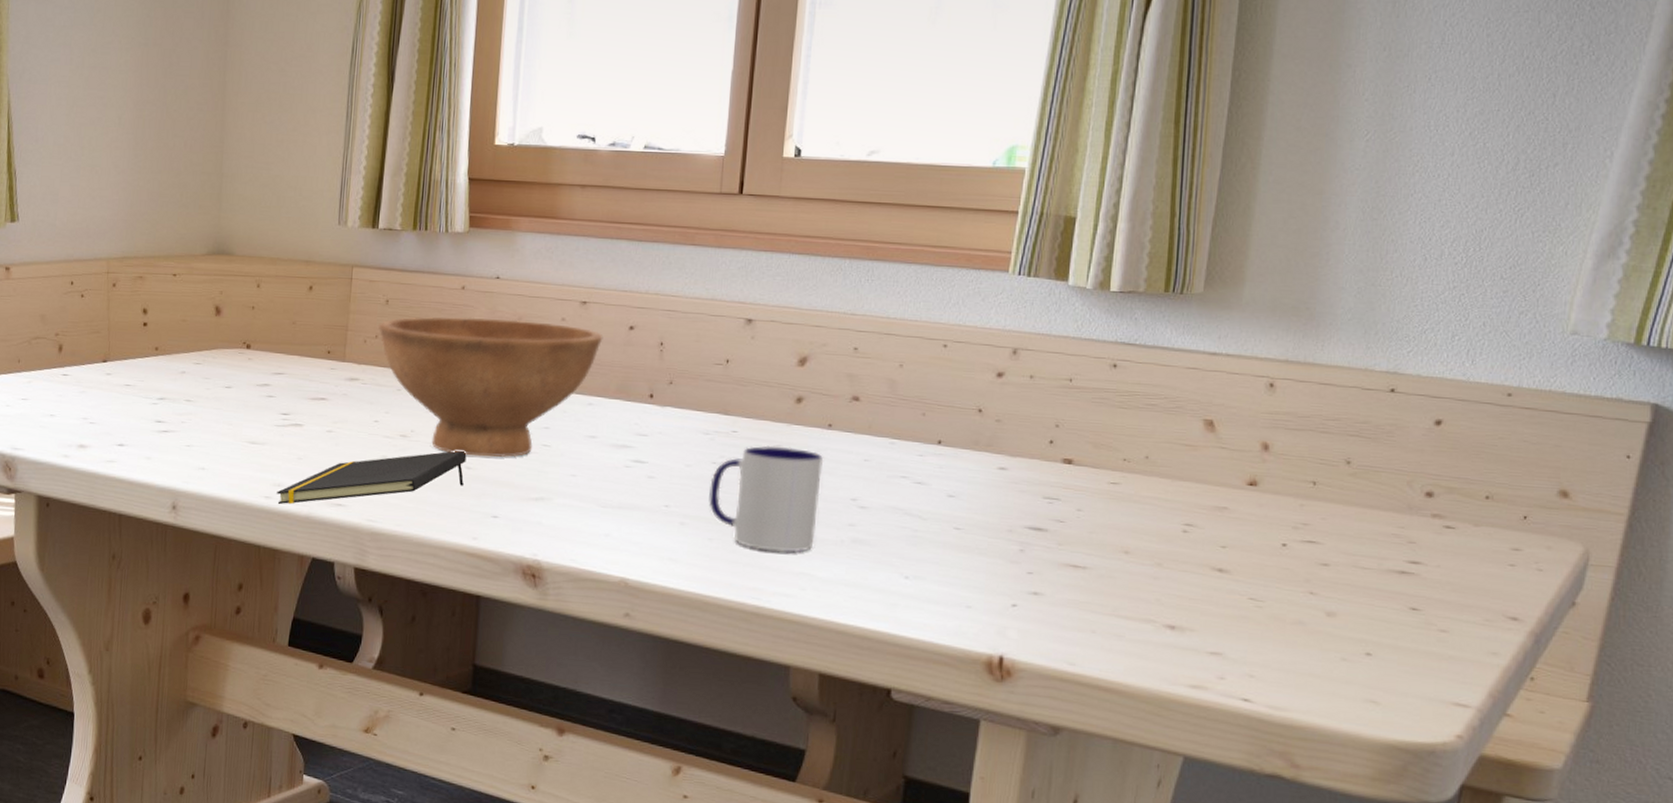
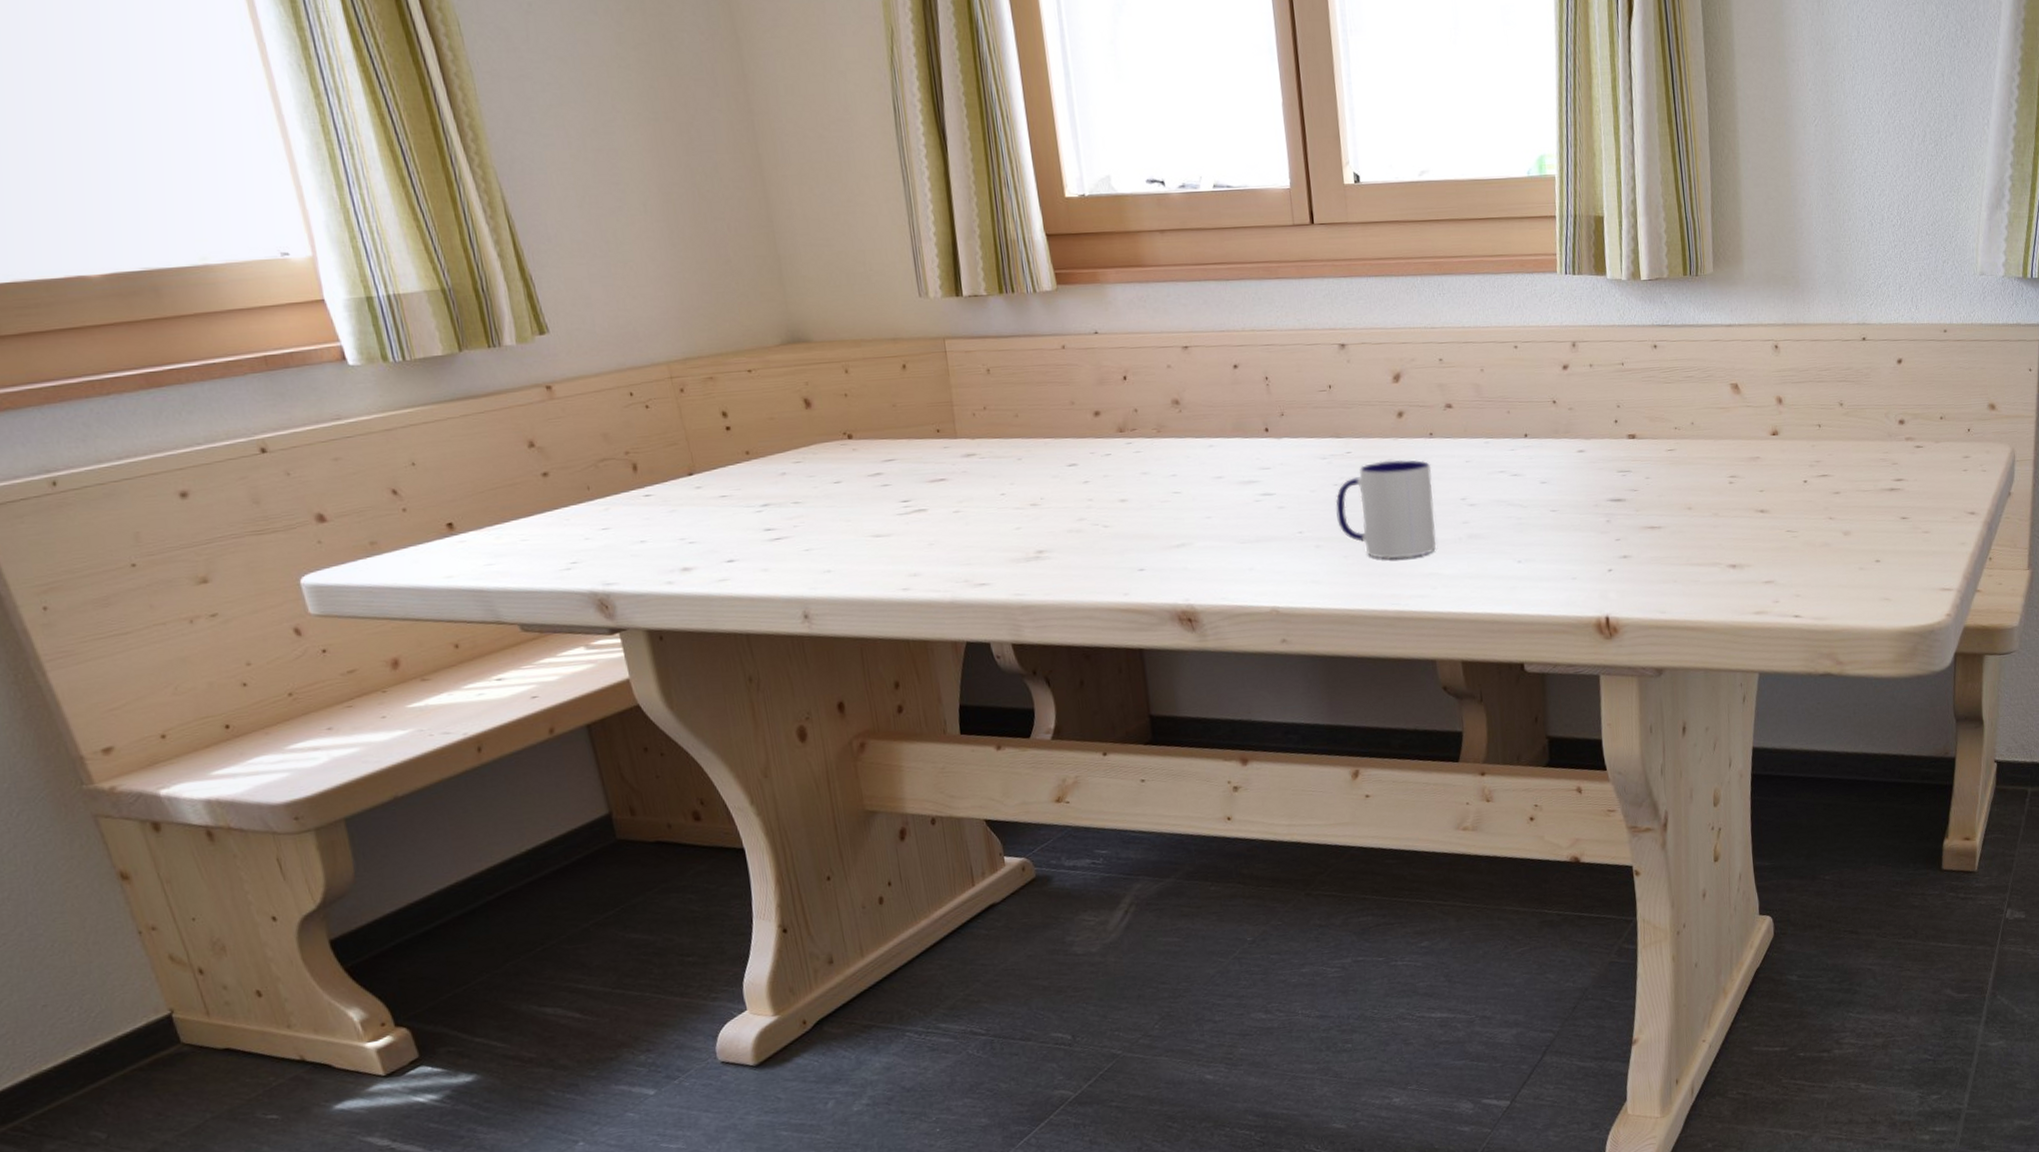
notepad: present [277,450,467,505] -> none [914,510,1104,594]
bowl: present [378,317,603,458] -> none [983,371,1211,515]

